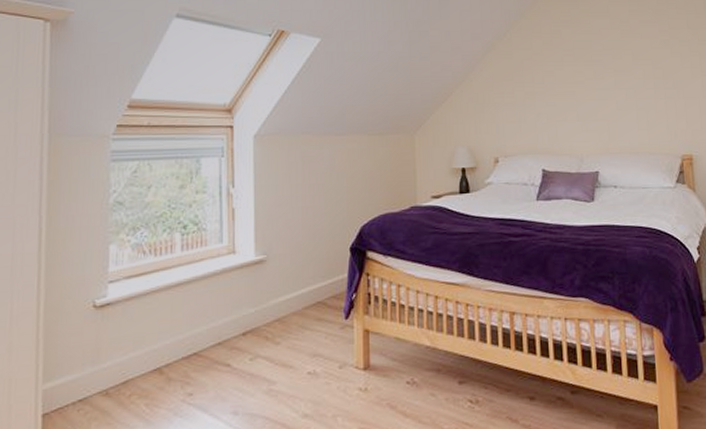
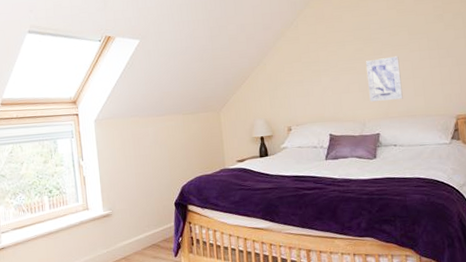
wall art: none [585,82,625,133] -> present [365,56,403,102]

